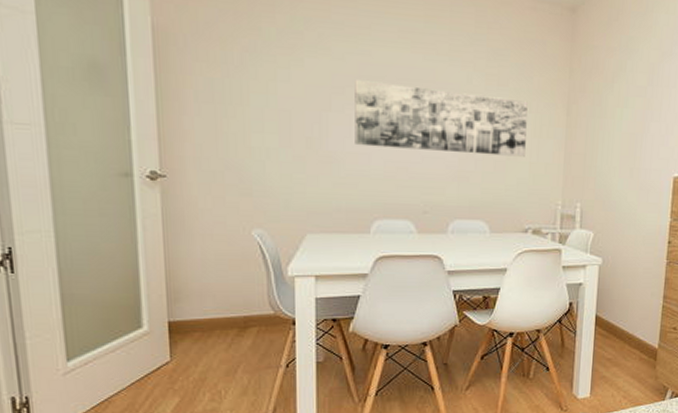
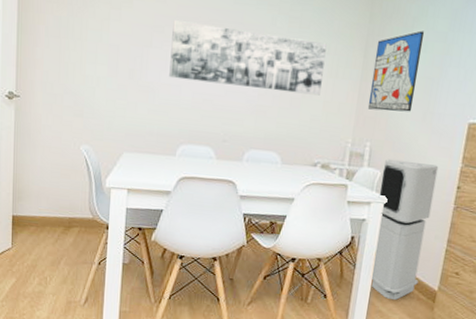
wall art: none [575,85,625,170] -> present [367,30,425,112]
air purifier: none [593,218,649,364] -> present [371,158,439,301]

